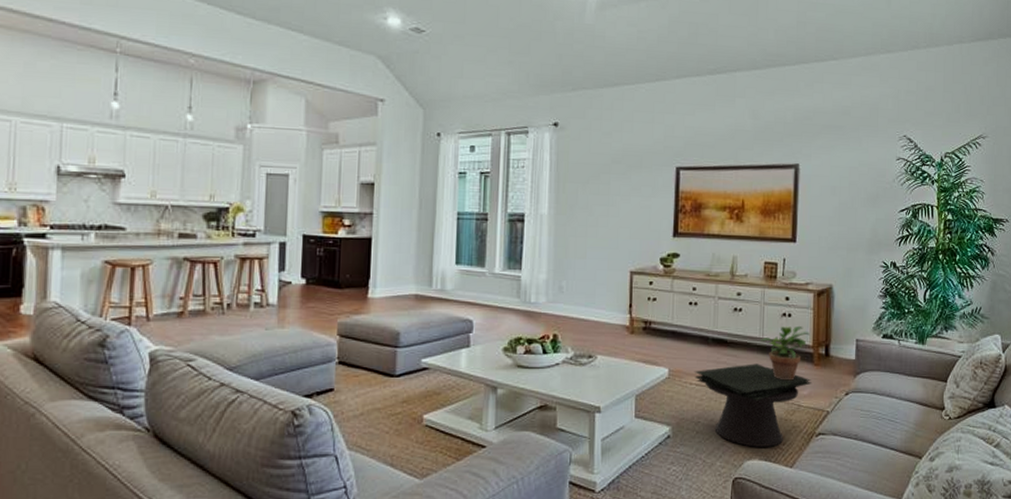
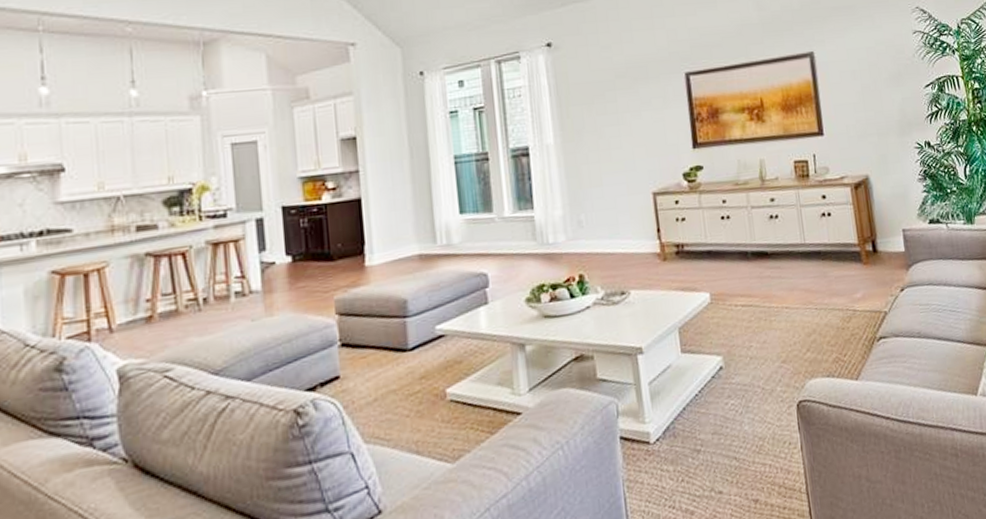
side table: present [694,364,812,447] -> none [737,272,864,365]
potted plant: present [761,325,810,381] -> none [803,224,853,286]

